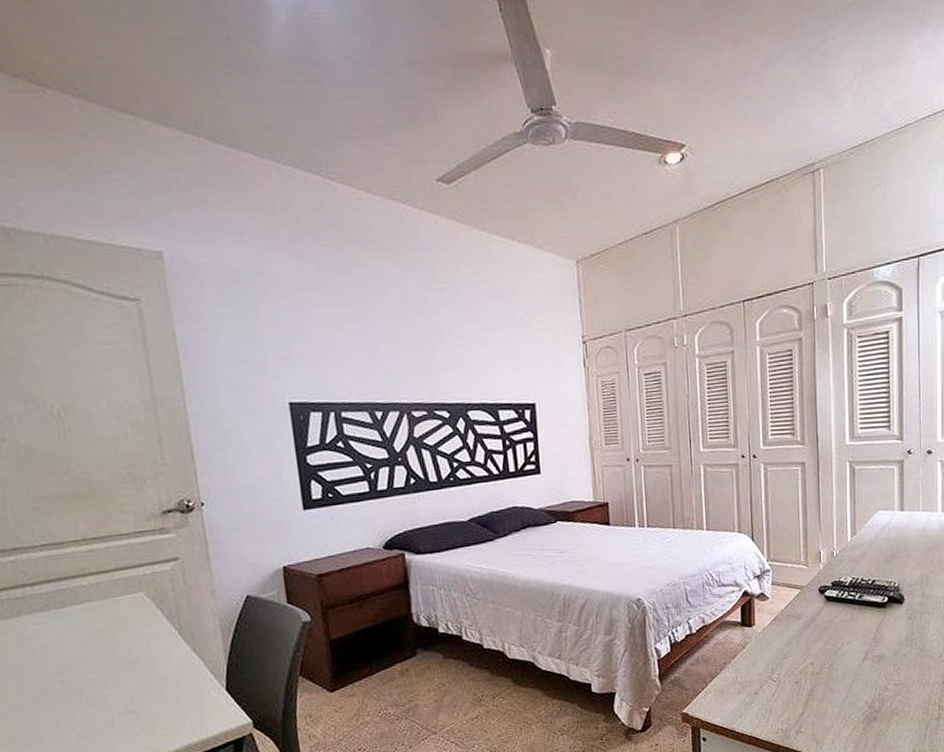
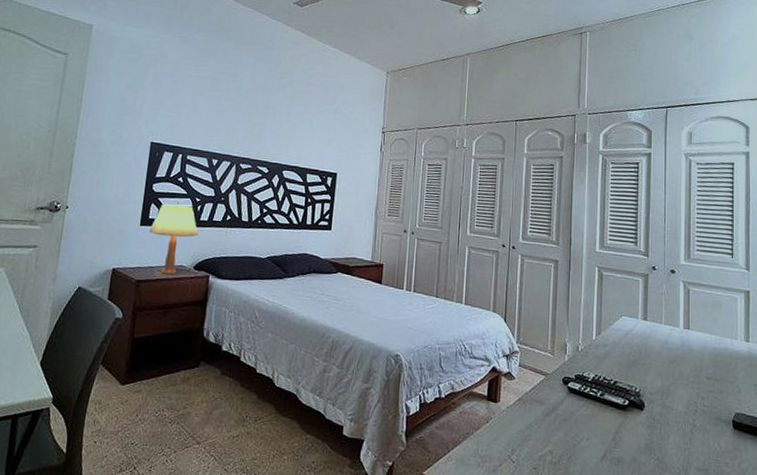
table lamp: none [316,474,380,562] -> present [149,203,198,275]

